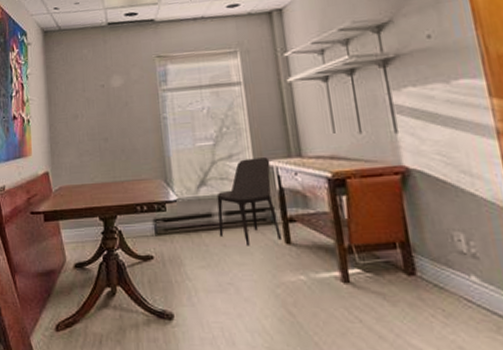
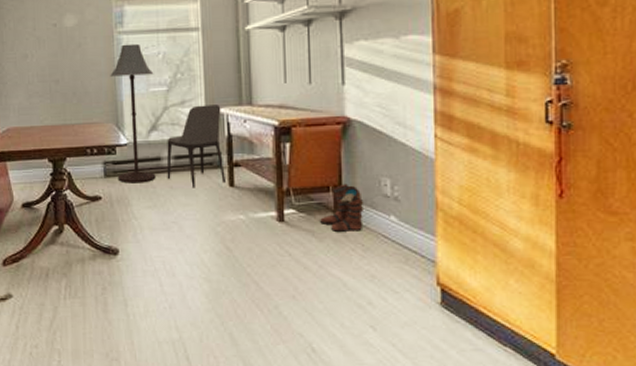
floor lamp: none [157,100,208,242] -> present [110,43,156,183]
boots: none [390,239,441,294] -> present [320,184,365,232]

